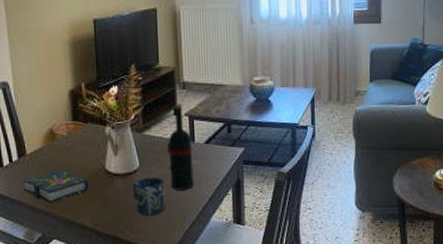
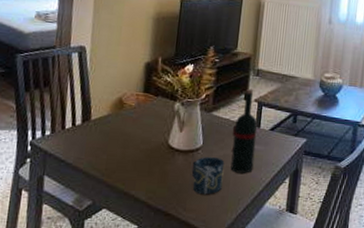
book: present [22,169,90,204] -> none [82,138,150,173]

